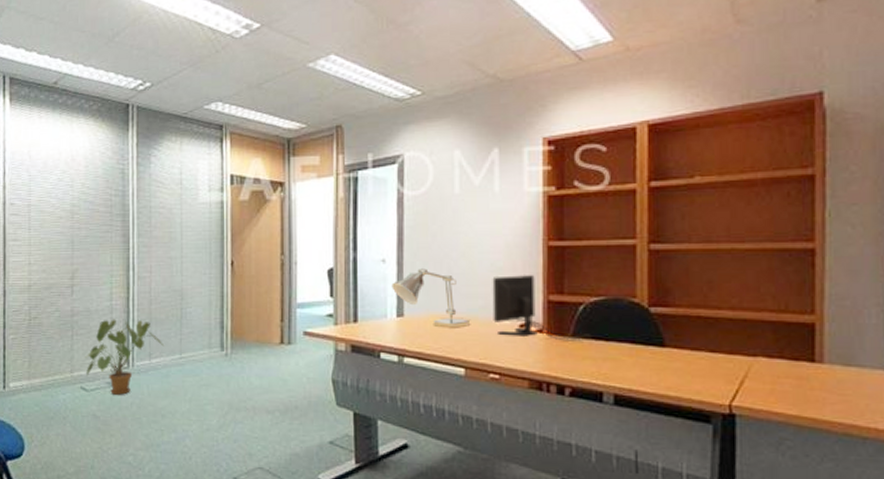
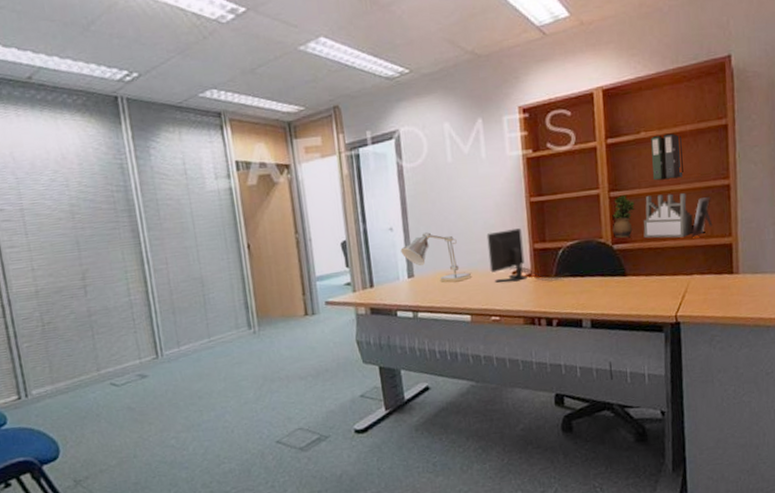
house plant: present [85,319,164,395] -> none [110,311,191,386]
potted plant: none [650,249,682,300] -> present [612,195,635,238]
file organizer: none [691,253,760,308] -> present [643,193,693,239]
binder: none [707,180,749,235] -> present [651,133,682,181]
picture frame: none [757,262,788,309] -> present [691,197,713,237]

